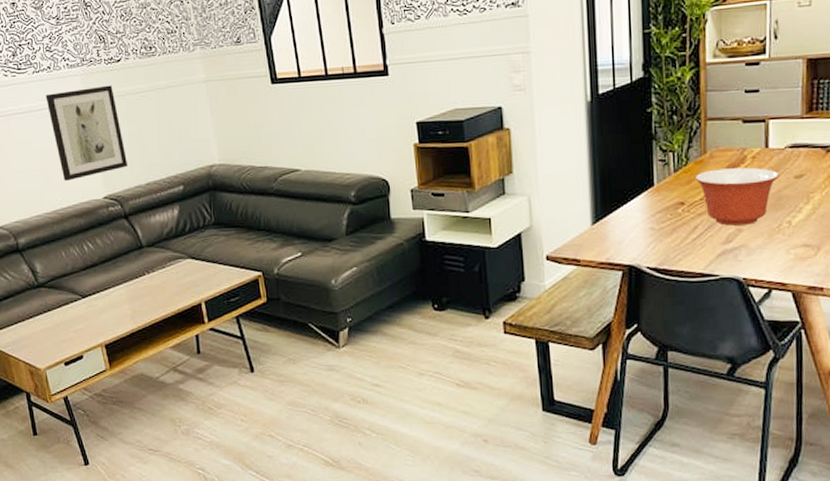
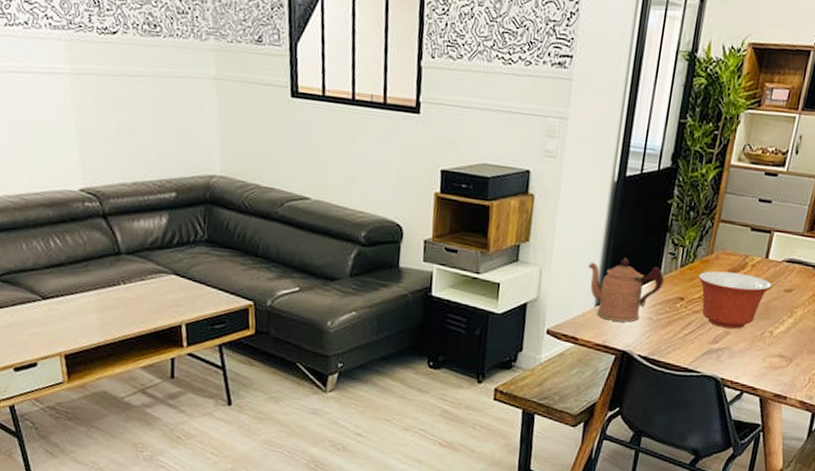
wall art: present [45,85,129,181] -> none [19,54,114,163]
coffeepot: none [577,173,659,237] -> present [588,258,664,323]

